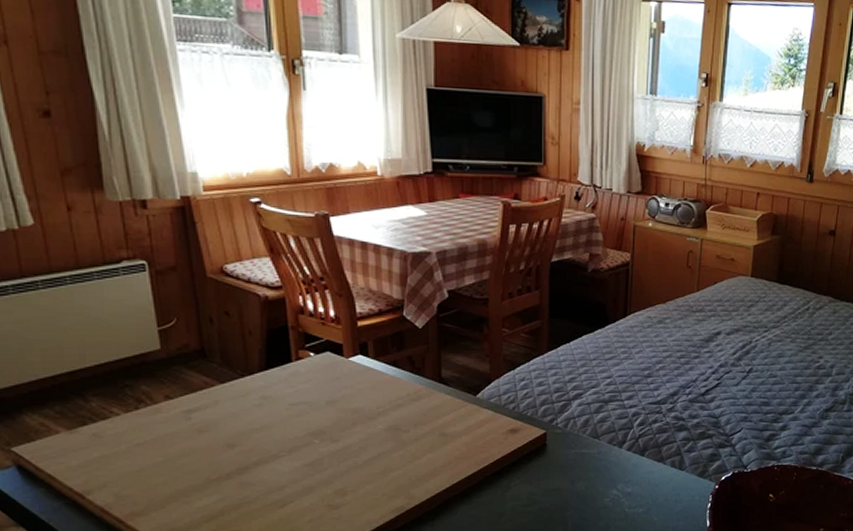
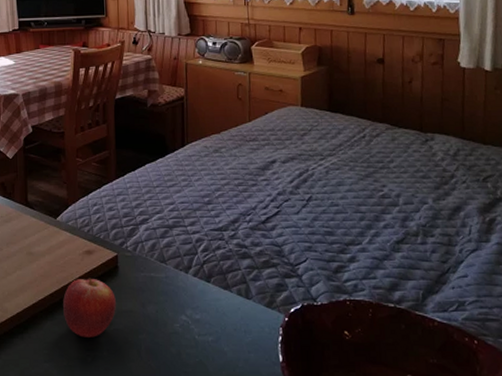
fruit: none [481,457,542,519] -> present [62,278,116,338]

